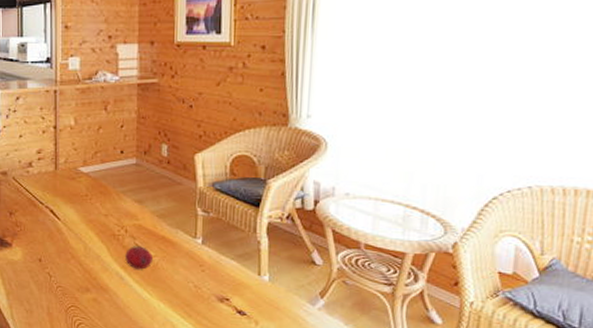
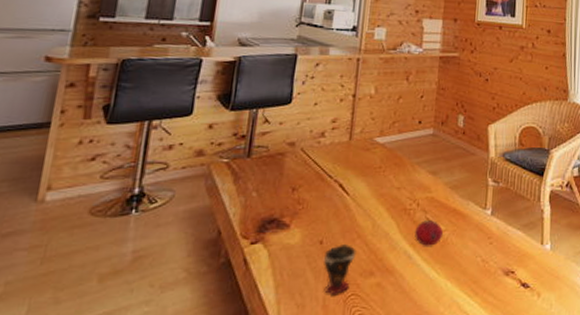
cup: none [43,262,72,305] -> present [323,243,356,296]

